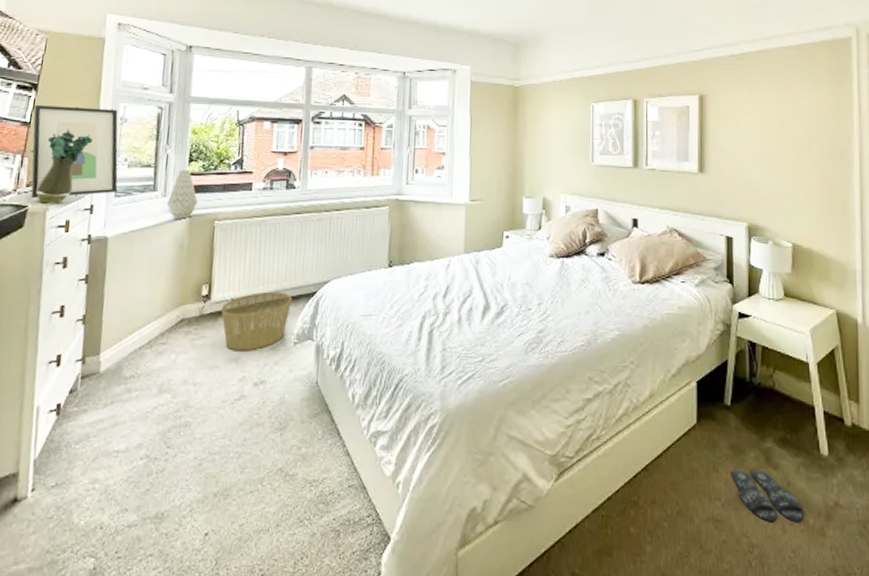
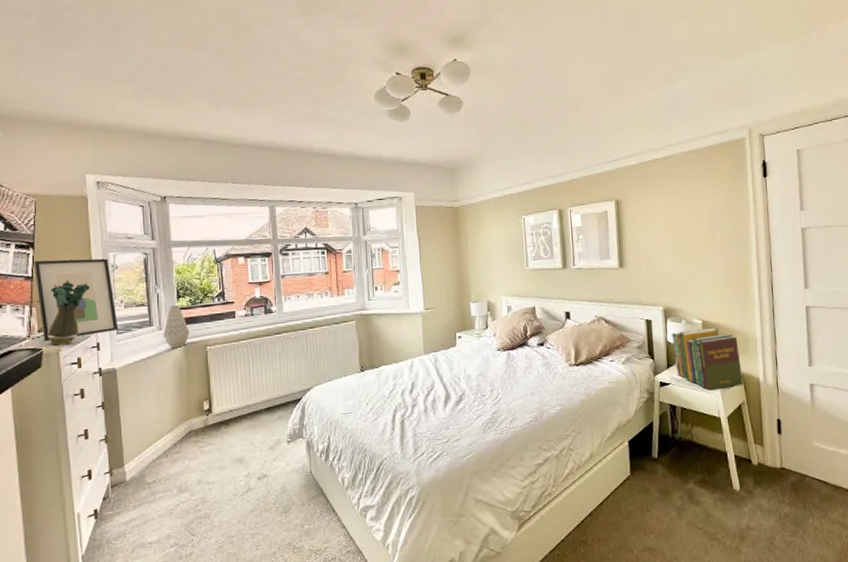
basket: present [221,291,292,351] -> none [222,401,282,453]
slippers: present [731,468,804,523] -> none [661,506,722,547]
books: none [756,252,838,329] -> present [672,327,743,391]

